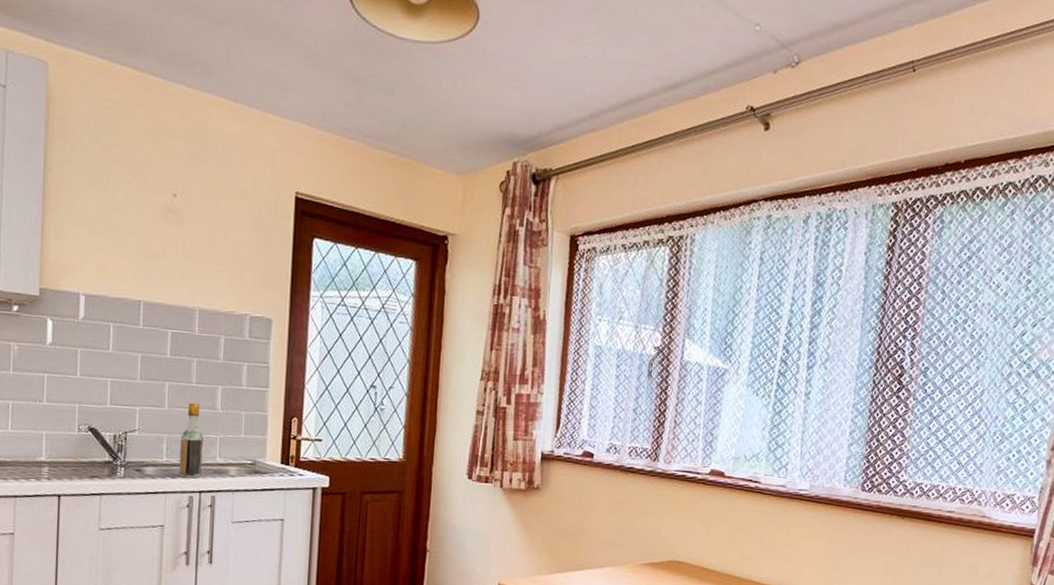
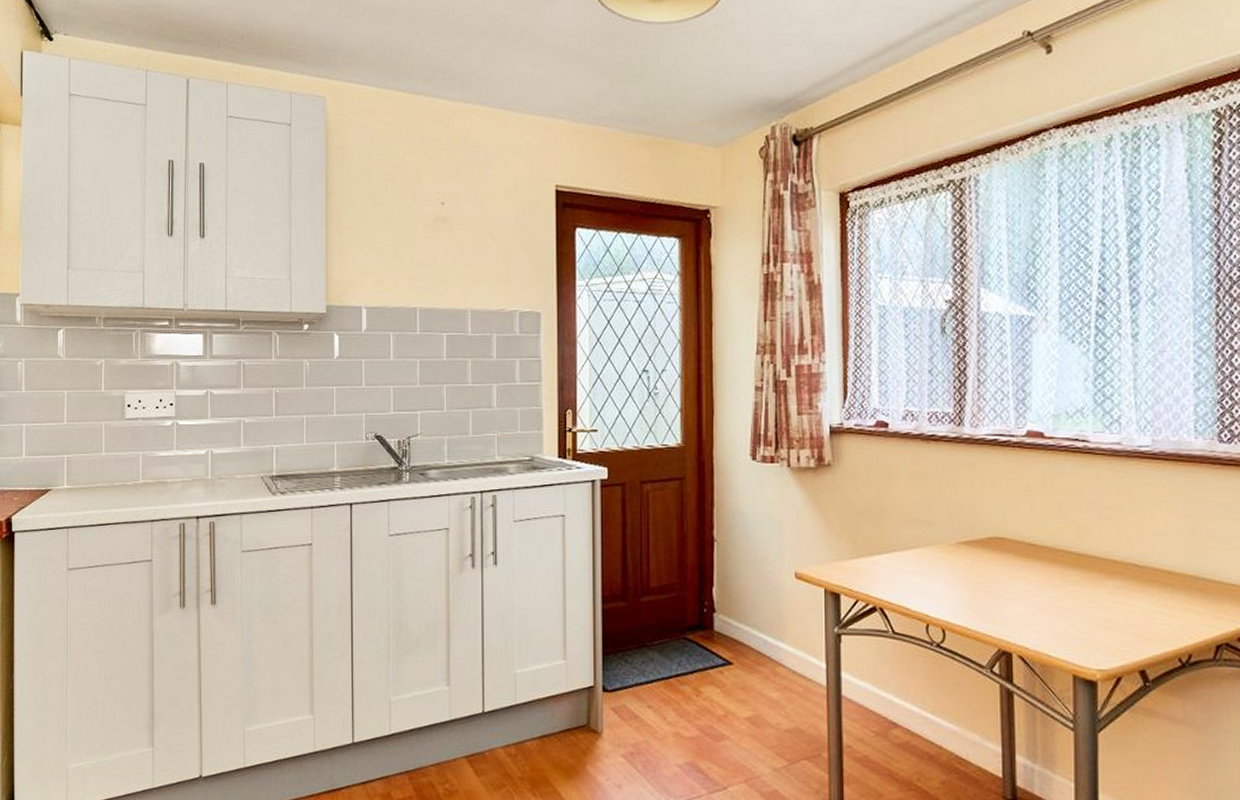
bottle: present [179,402,203,479] -> none [460,402,482,479]

